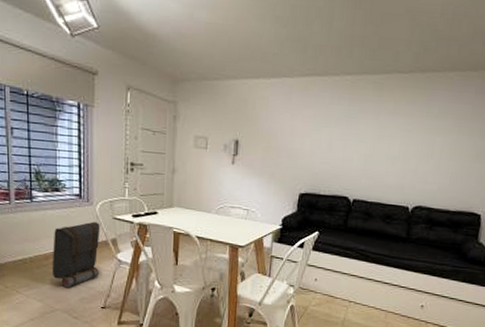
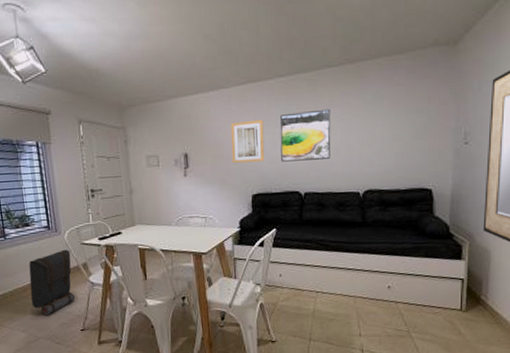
wall art: none [284,115,323,161] -> present [230,119,265,164]
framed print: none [335,114,393,168] -> present [280,108,331,162]

